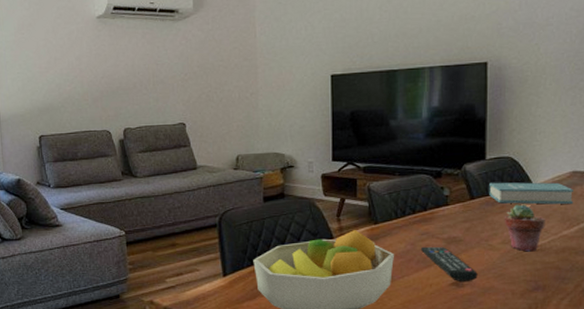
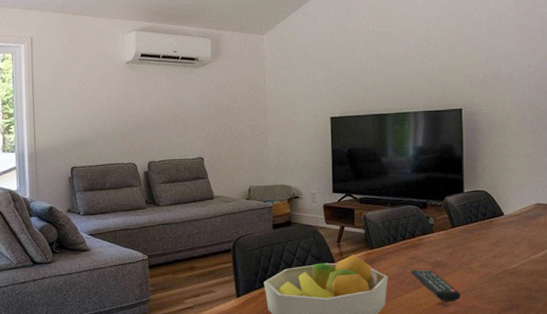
book: present [489,182,574,205] -> none [467,212,539,233]
potted succulent: present [504,204,545,252] -> none [481,232,516,275]

